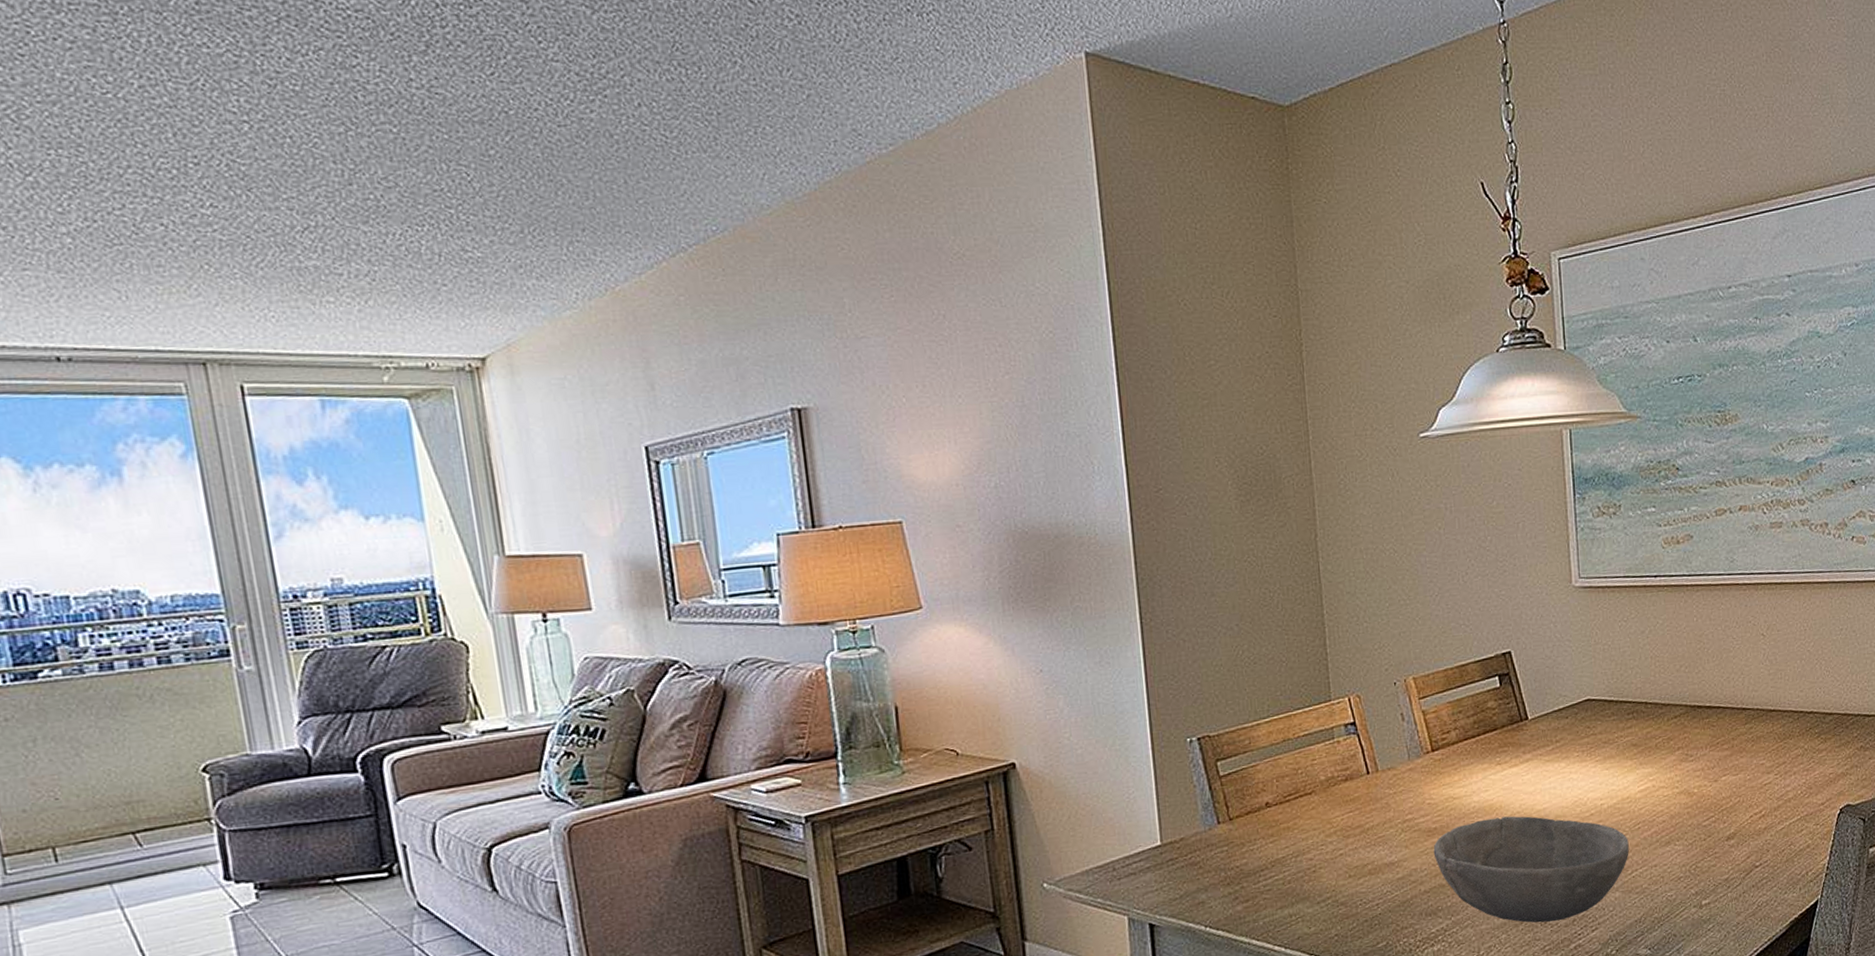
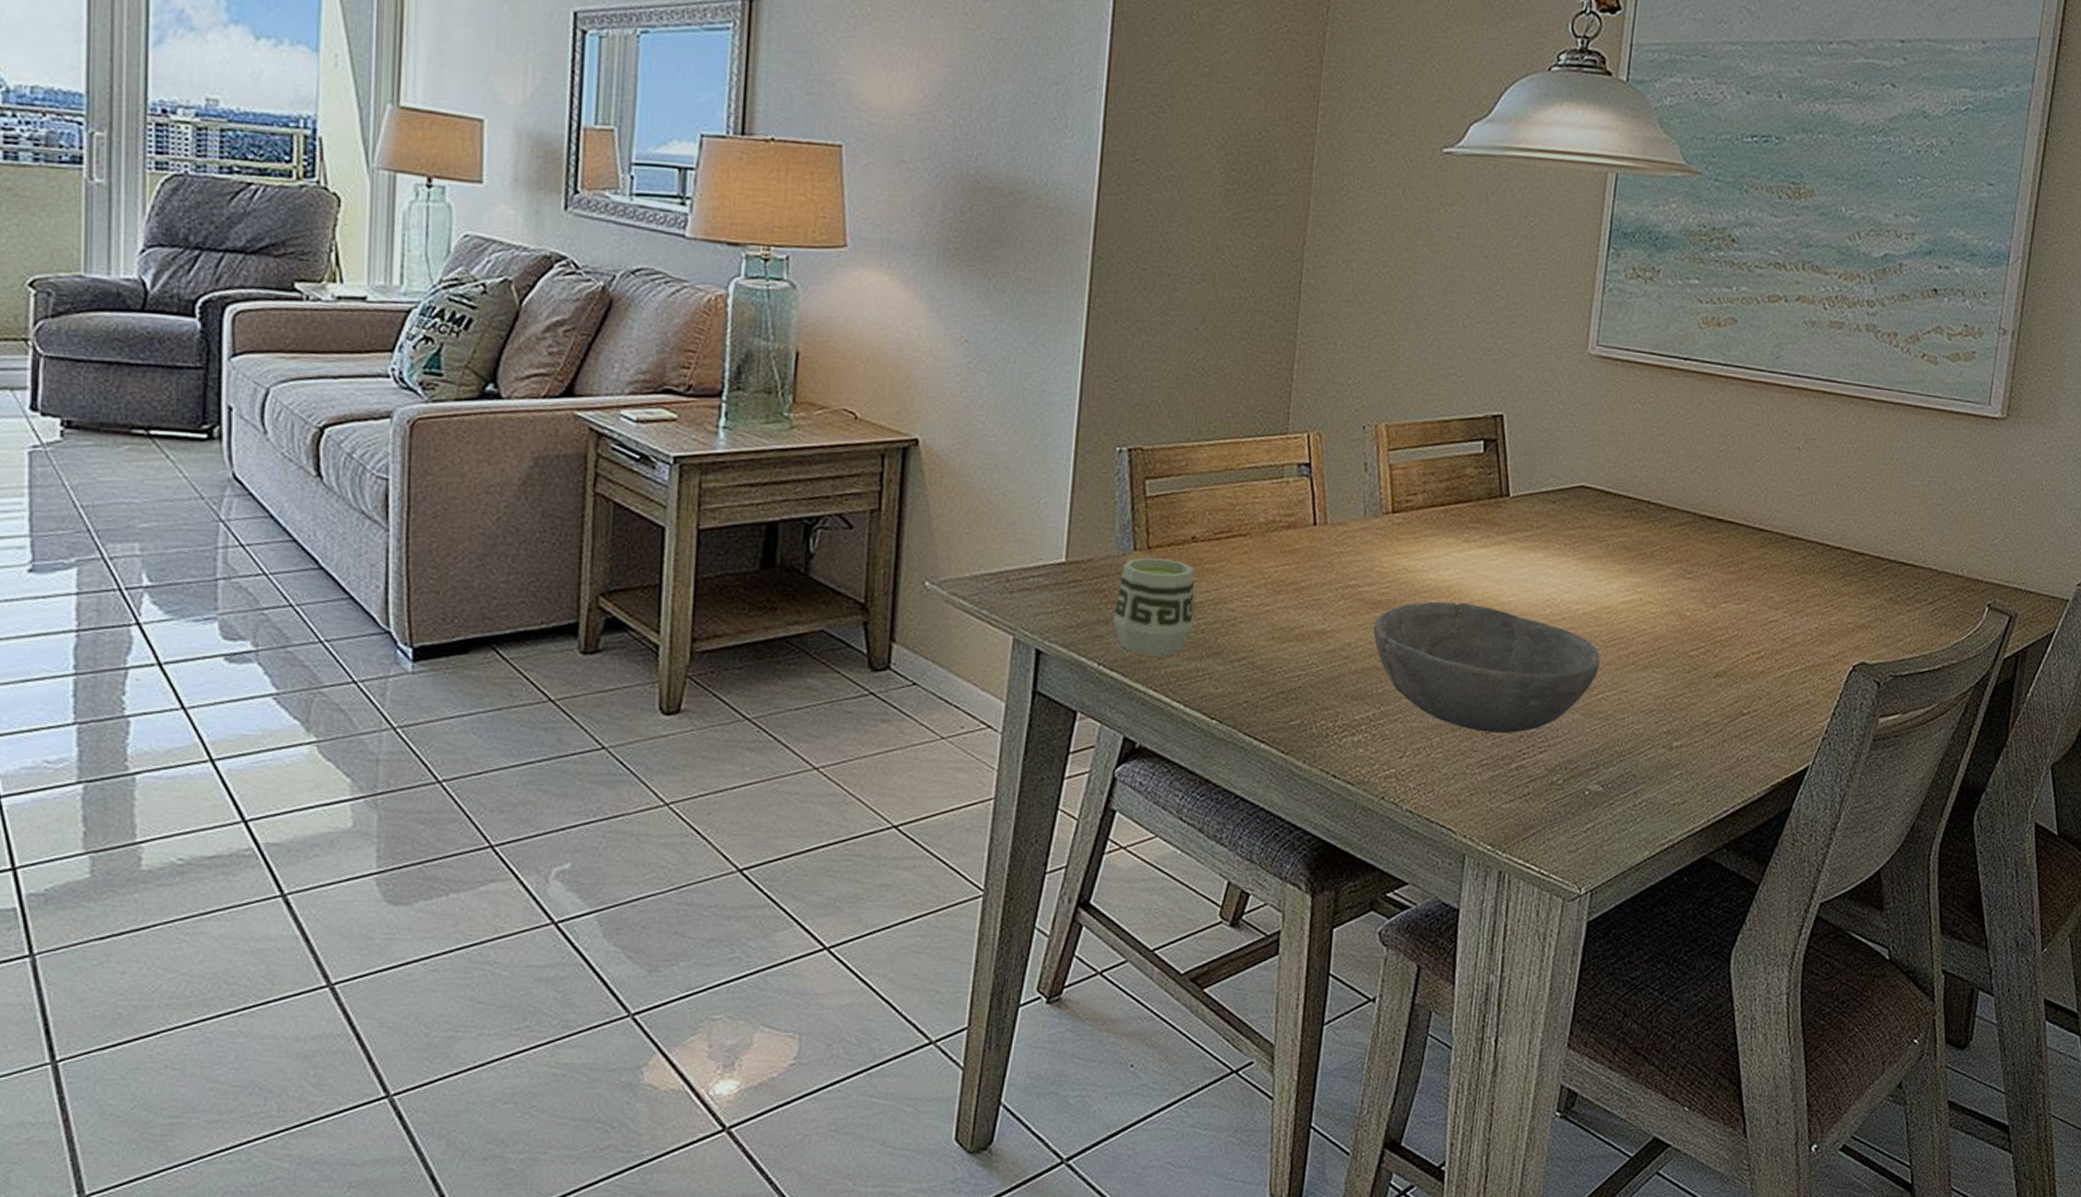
cup: none [1210,825,1281,912] -> present [1113,558,1195,657]

